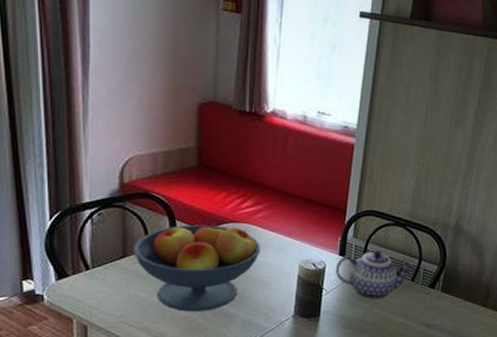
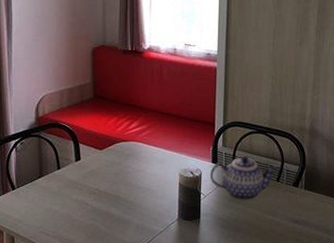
fruit bowl: present [132,223,261,312] -> none [47,143,147,221]

